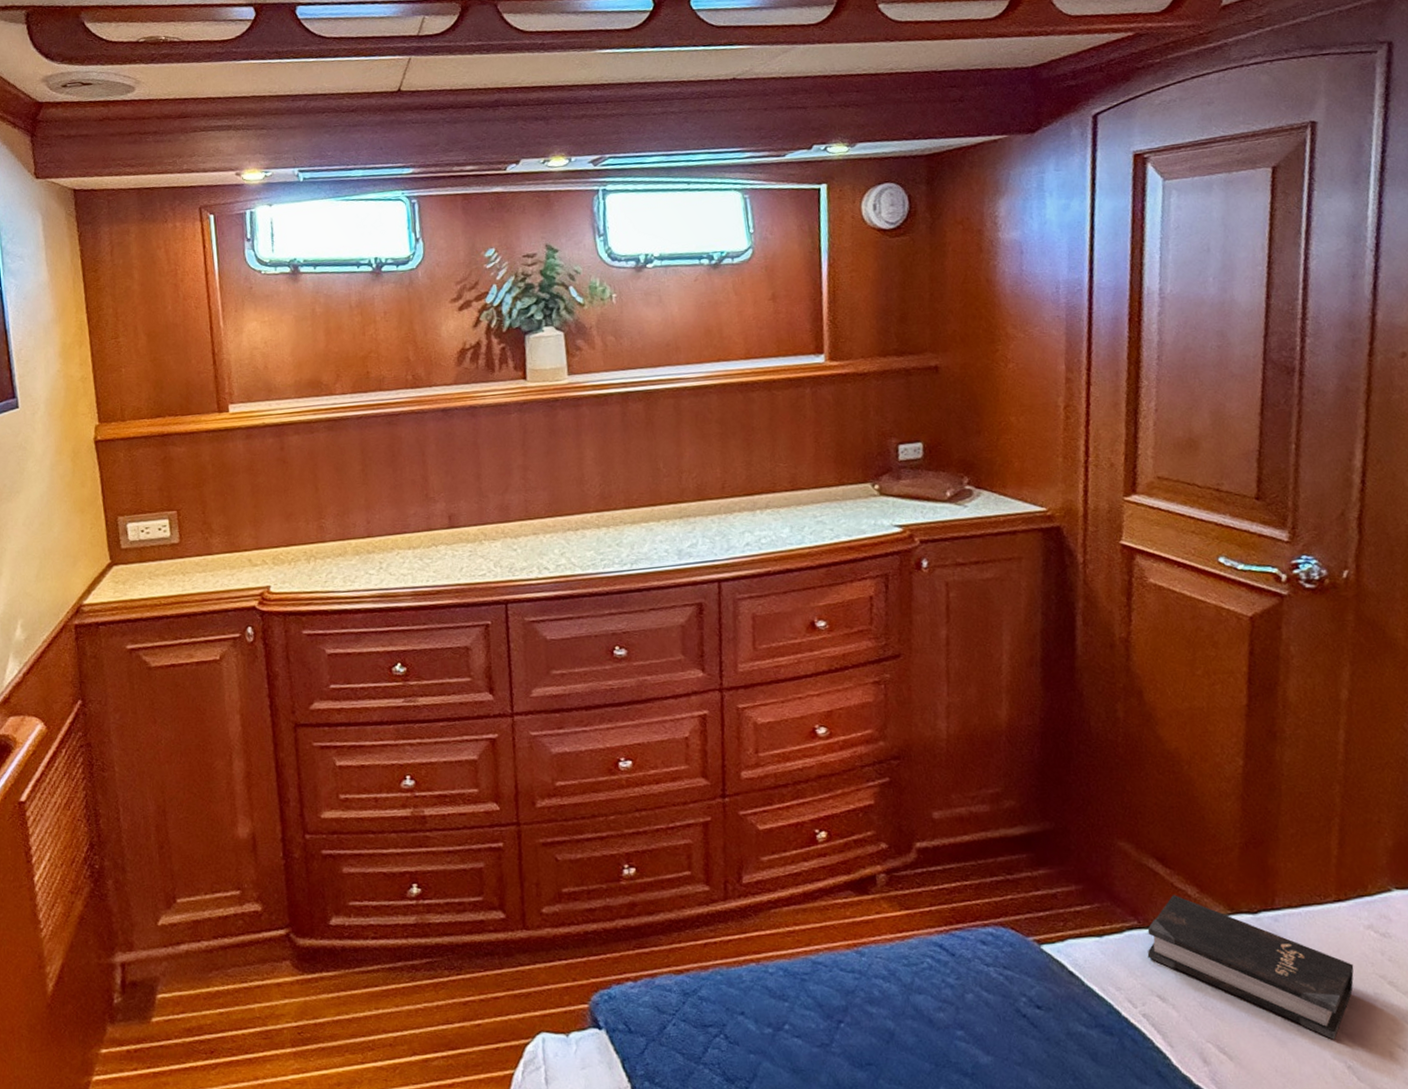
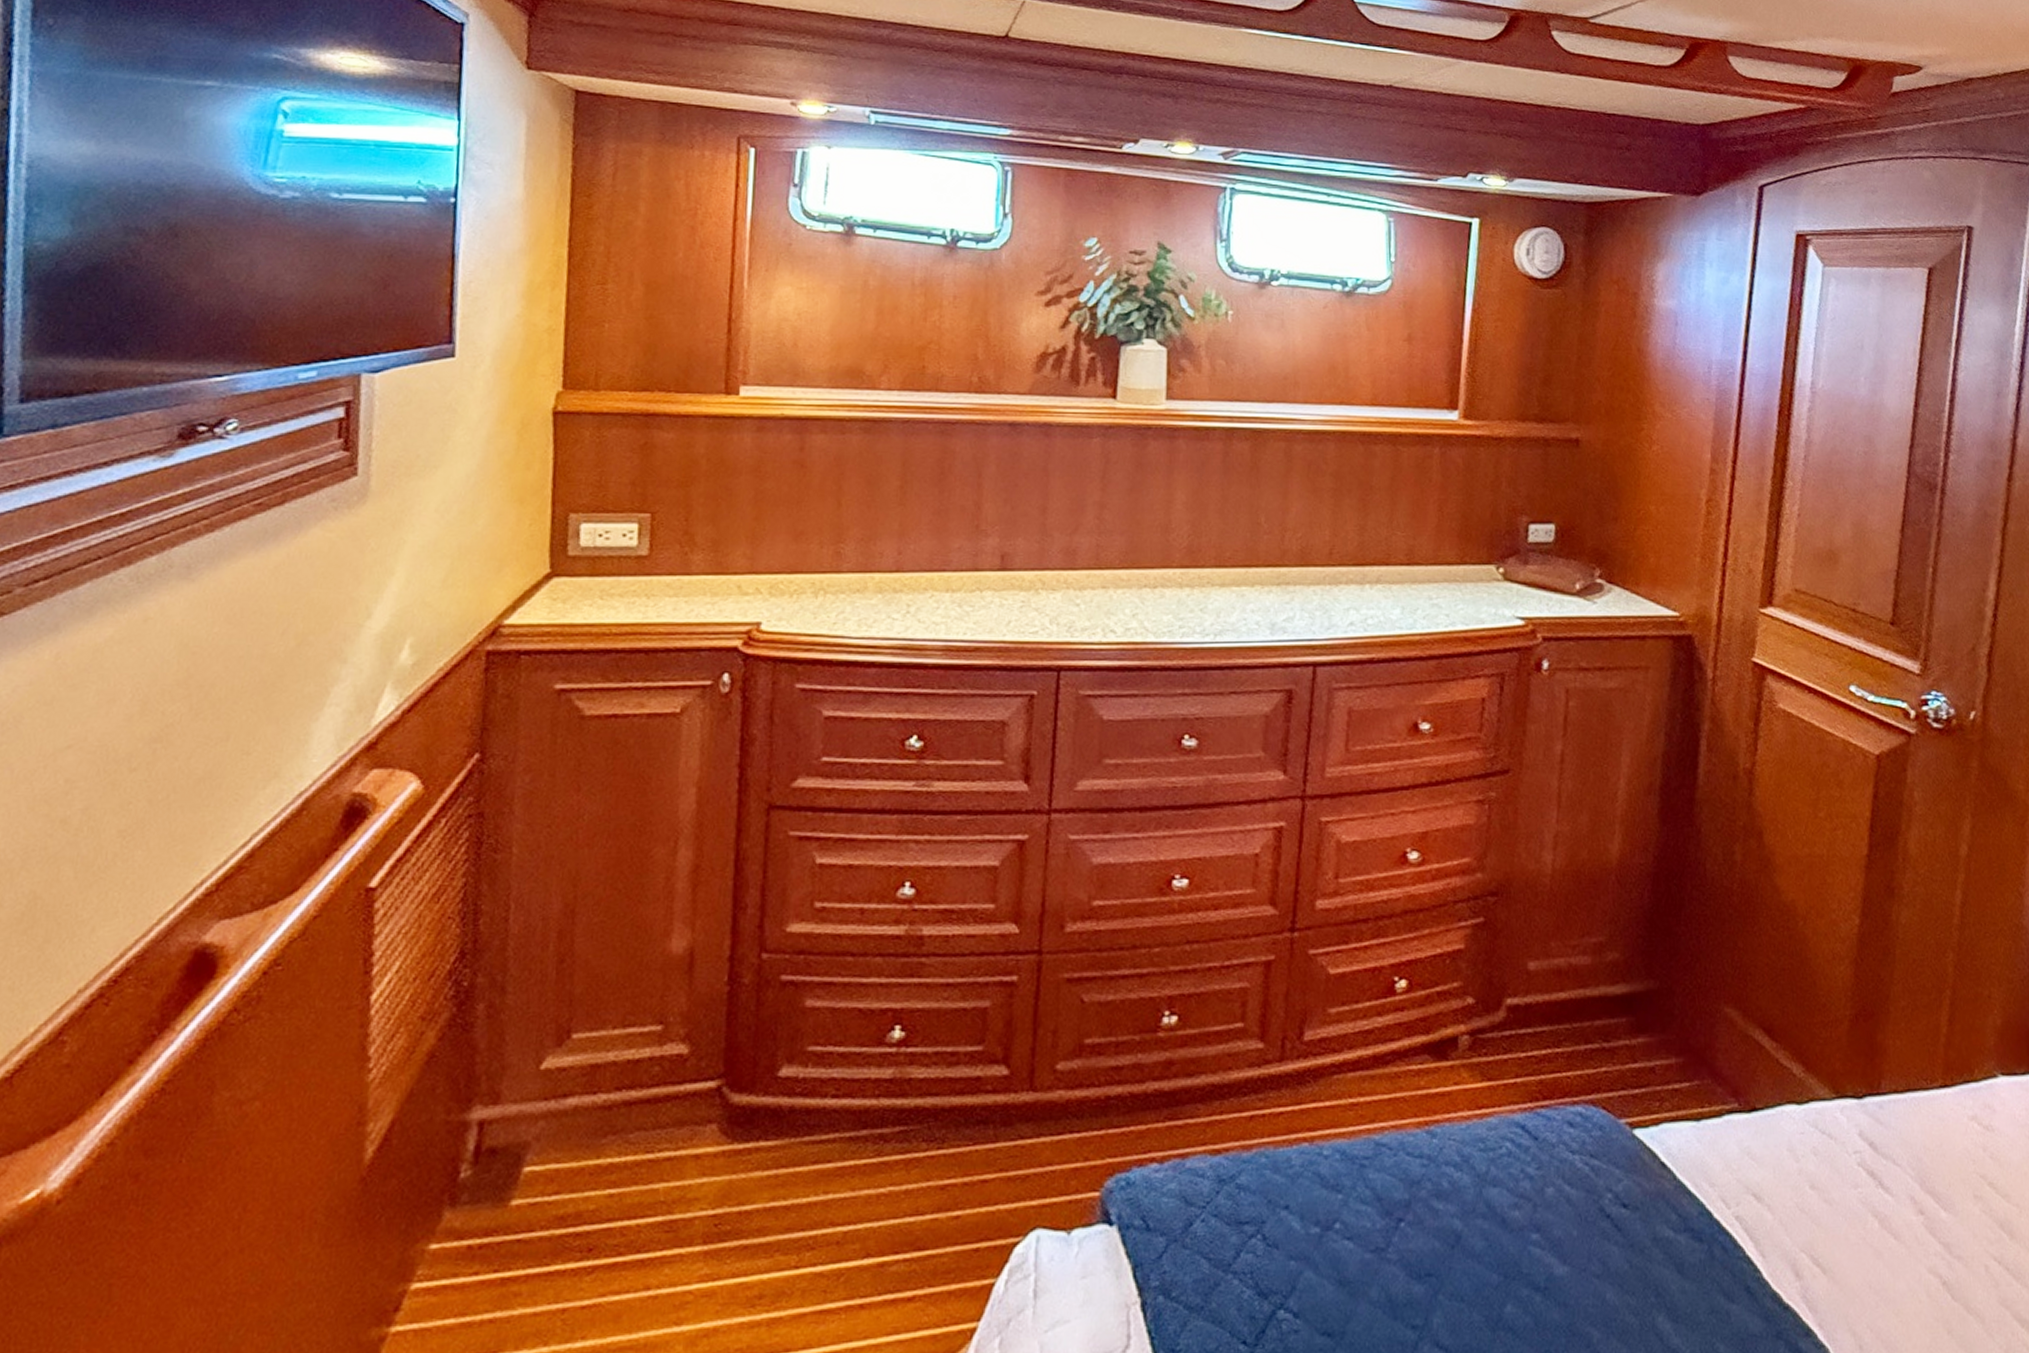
hardback book: present [1147,895,1354,1040] -> none [1745,1073,1956,1250]

